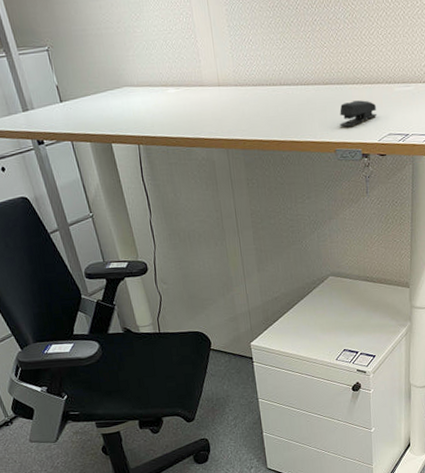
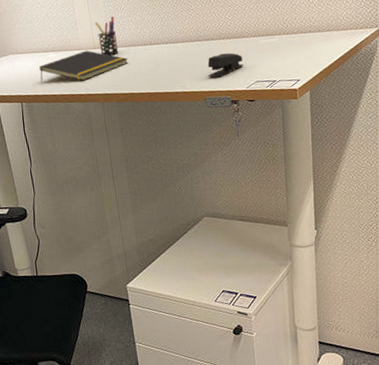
notepad: none [157,87,256,122] -> present [39,50,129,82]
pen holder: none [219,49,246,96] -> present [94,16,119,56]

